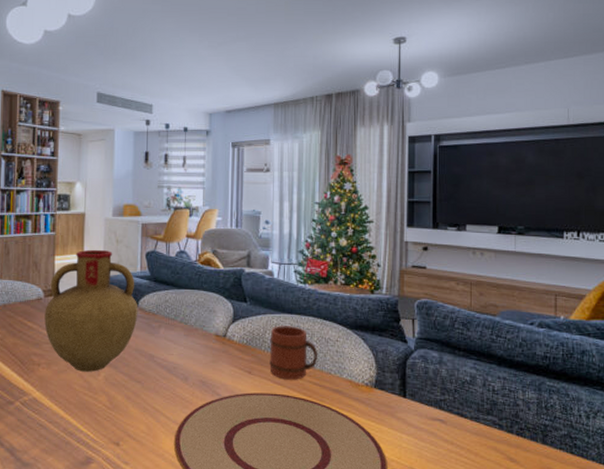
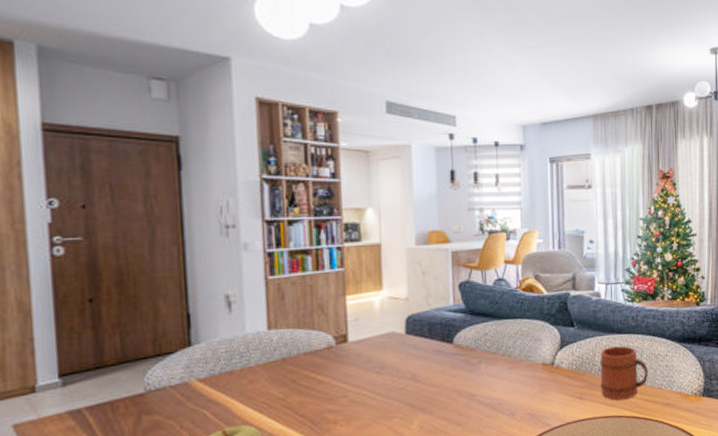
vase: present [44,249,138,372] -> none [338,283,454,423]

